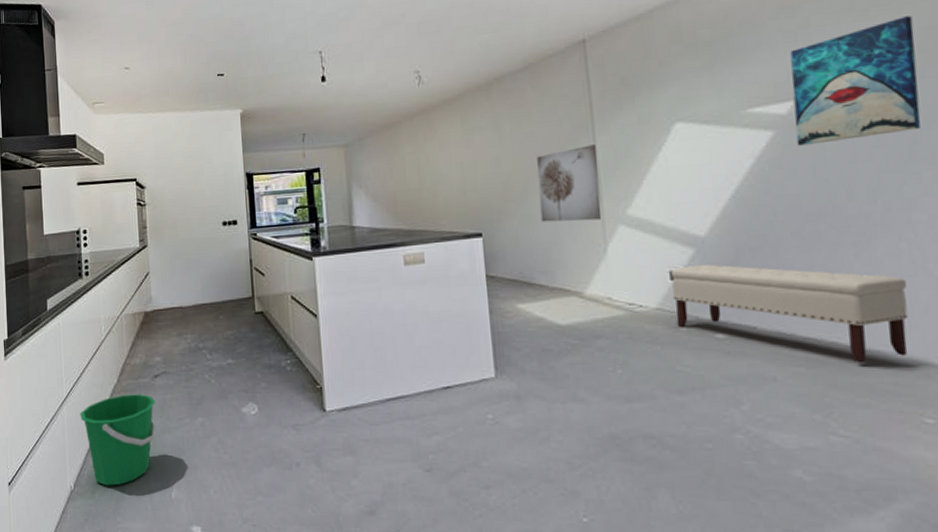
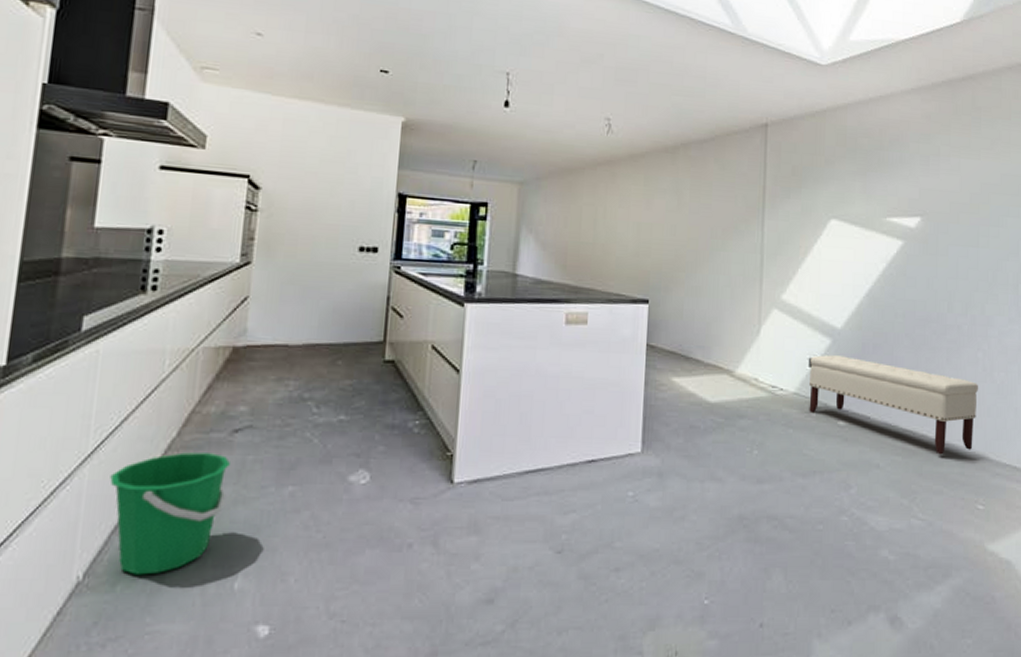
wall art: present [537,144,602,222] -> none [706,226,764,301]
wall art: present [790,16,921,146] -> none [918,162,1007,259]

